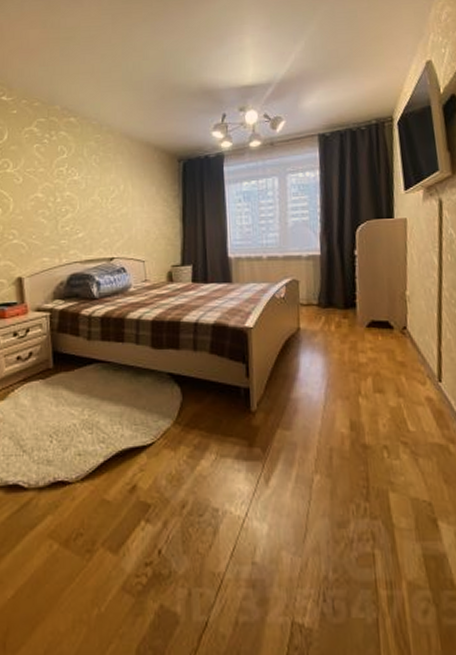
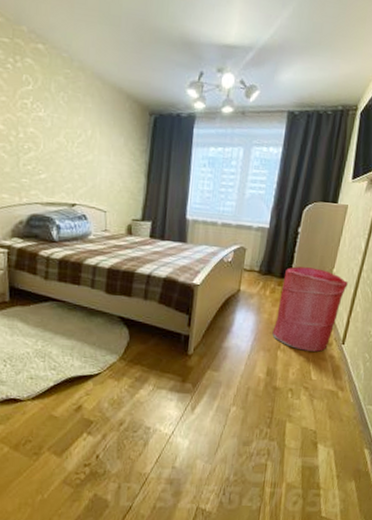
laundry hamper: none [347,293,428,394] -> present [272,266,348,352]

